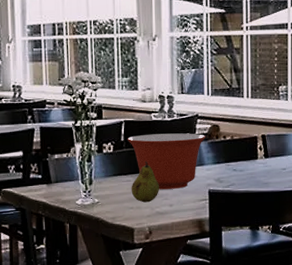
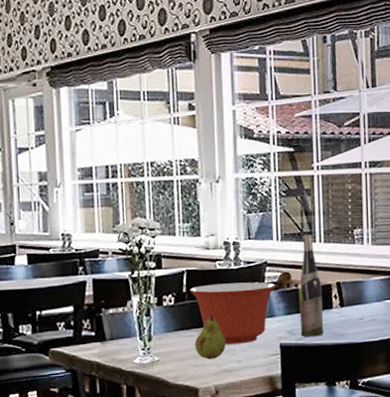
wine bottle: none [227,91,249,184] -> present [298,235,324,336]

